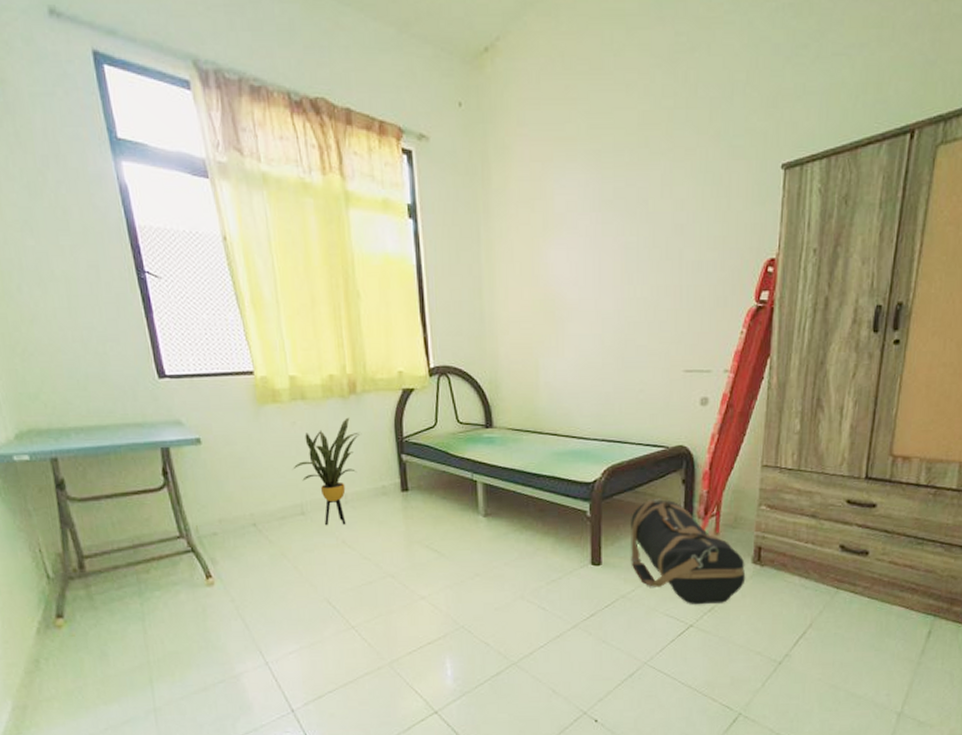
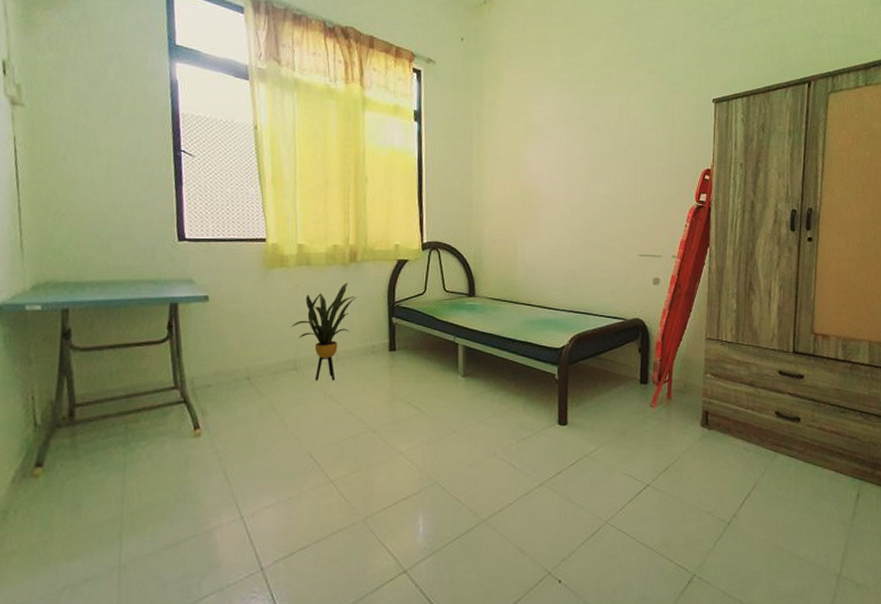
duffel bag: present [631,498,746,604] -> none [594,364,696,464]

